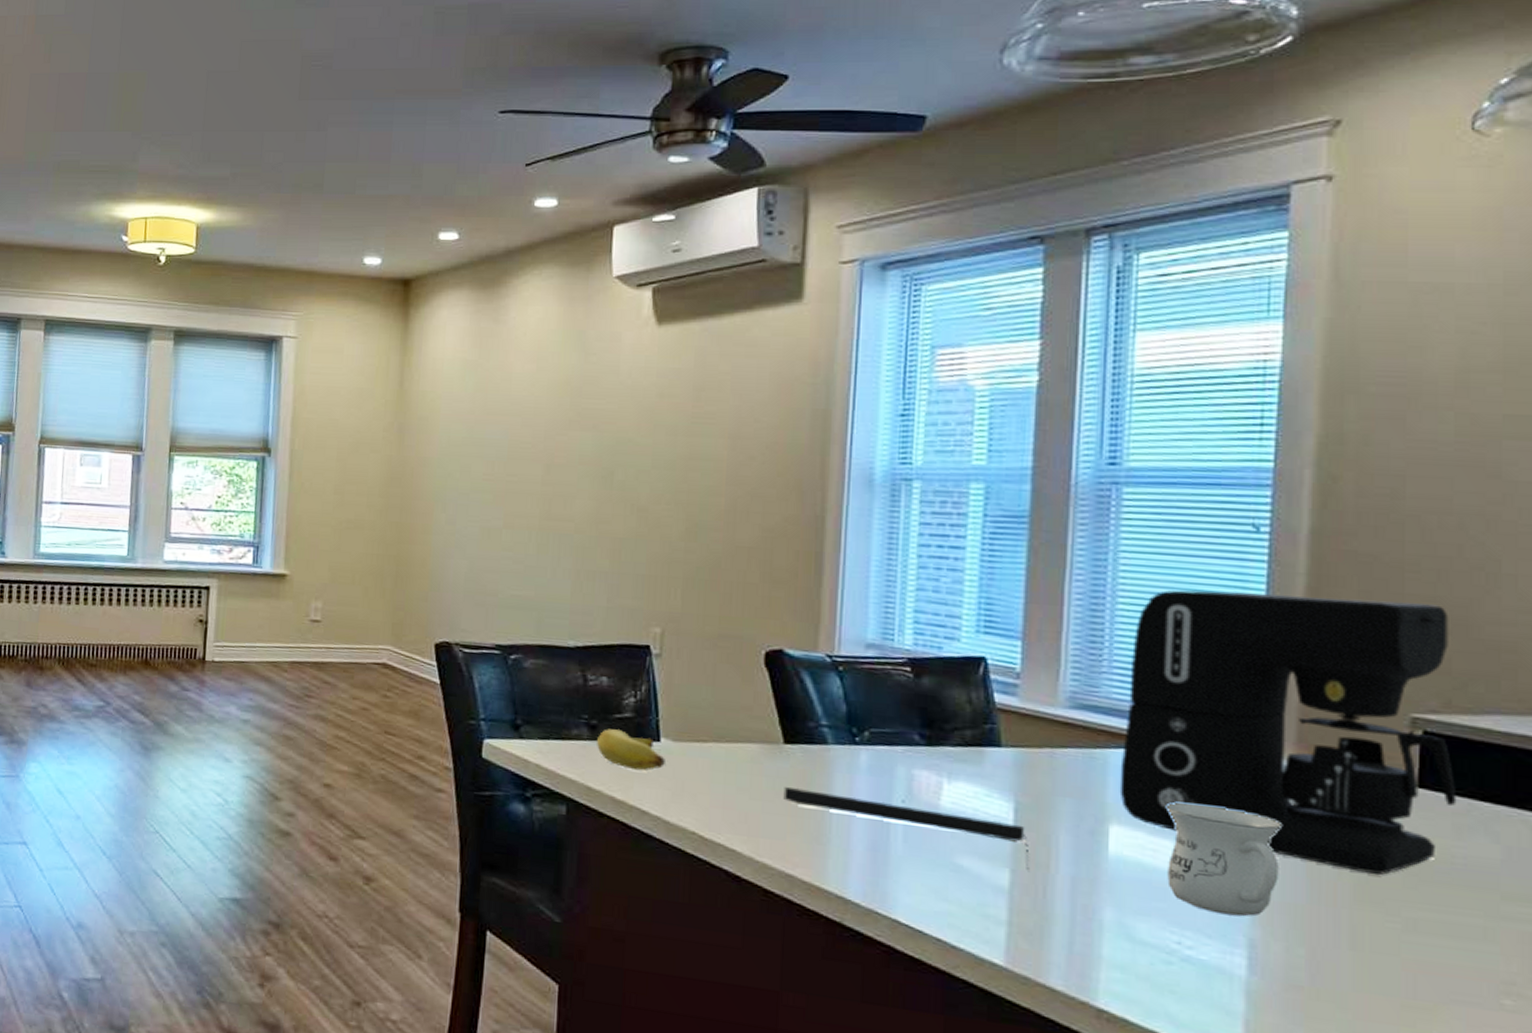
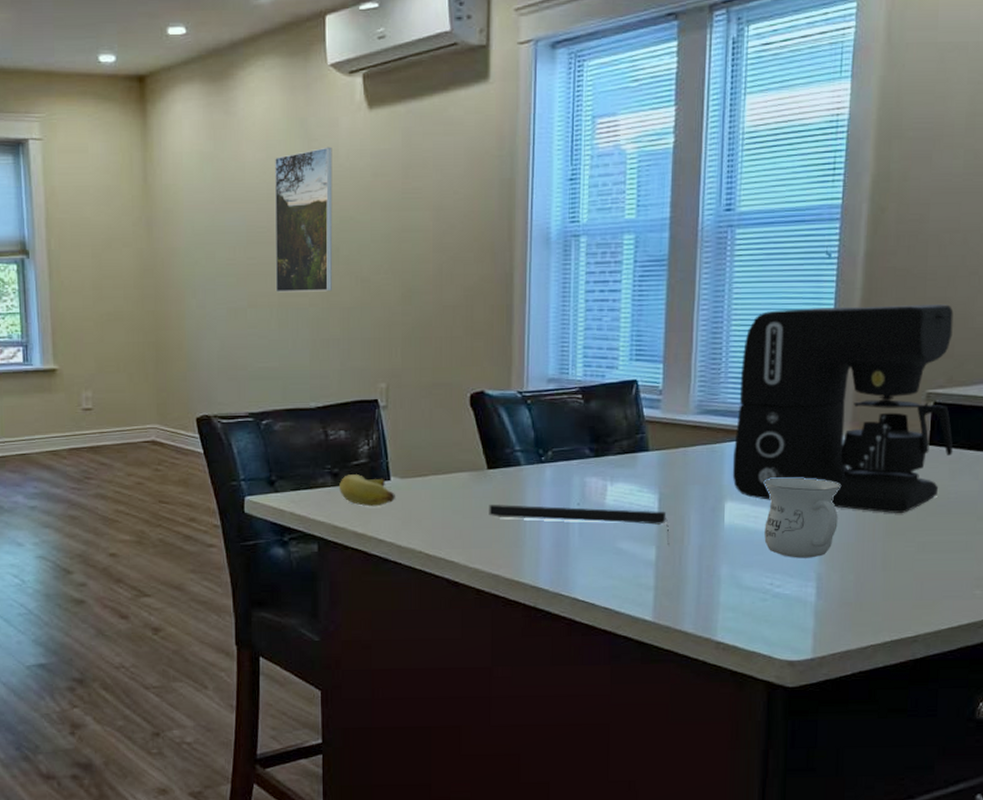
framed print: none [536,362,613,519] -> present [275,146,333,292]

